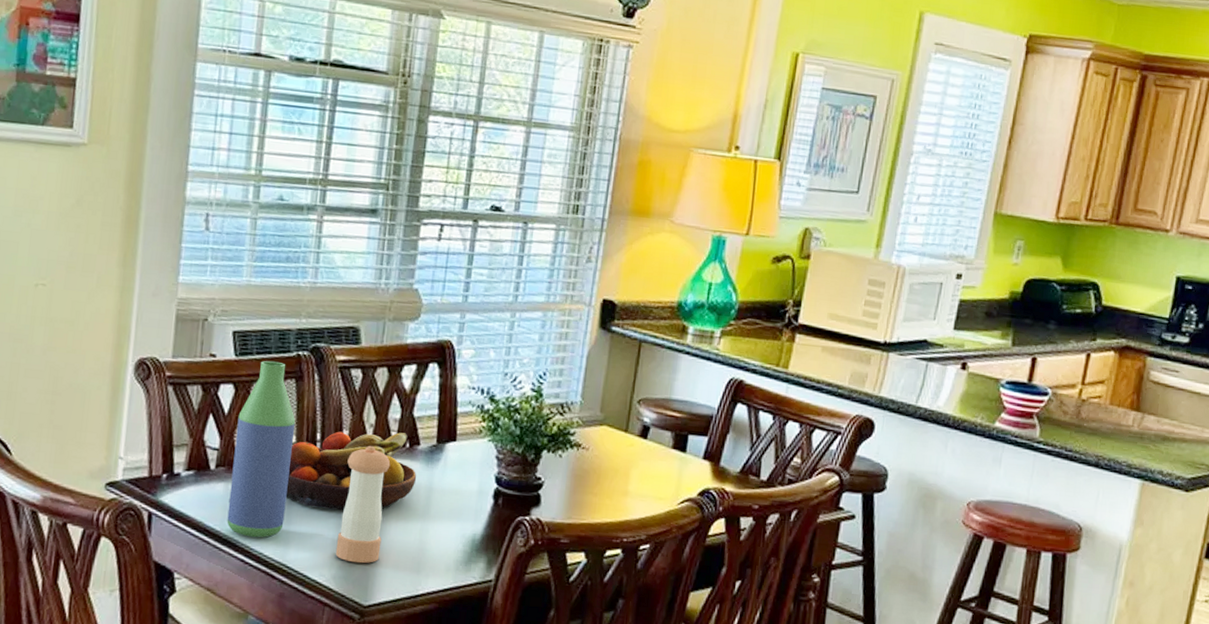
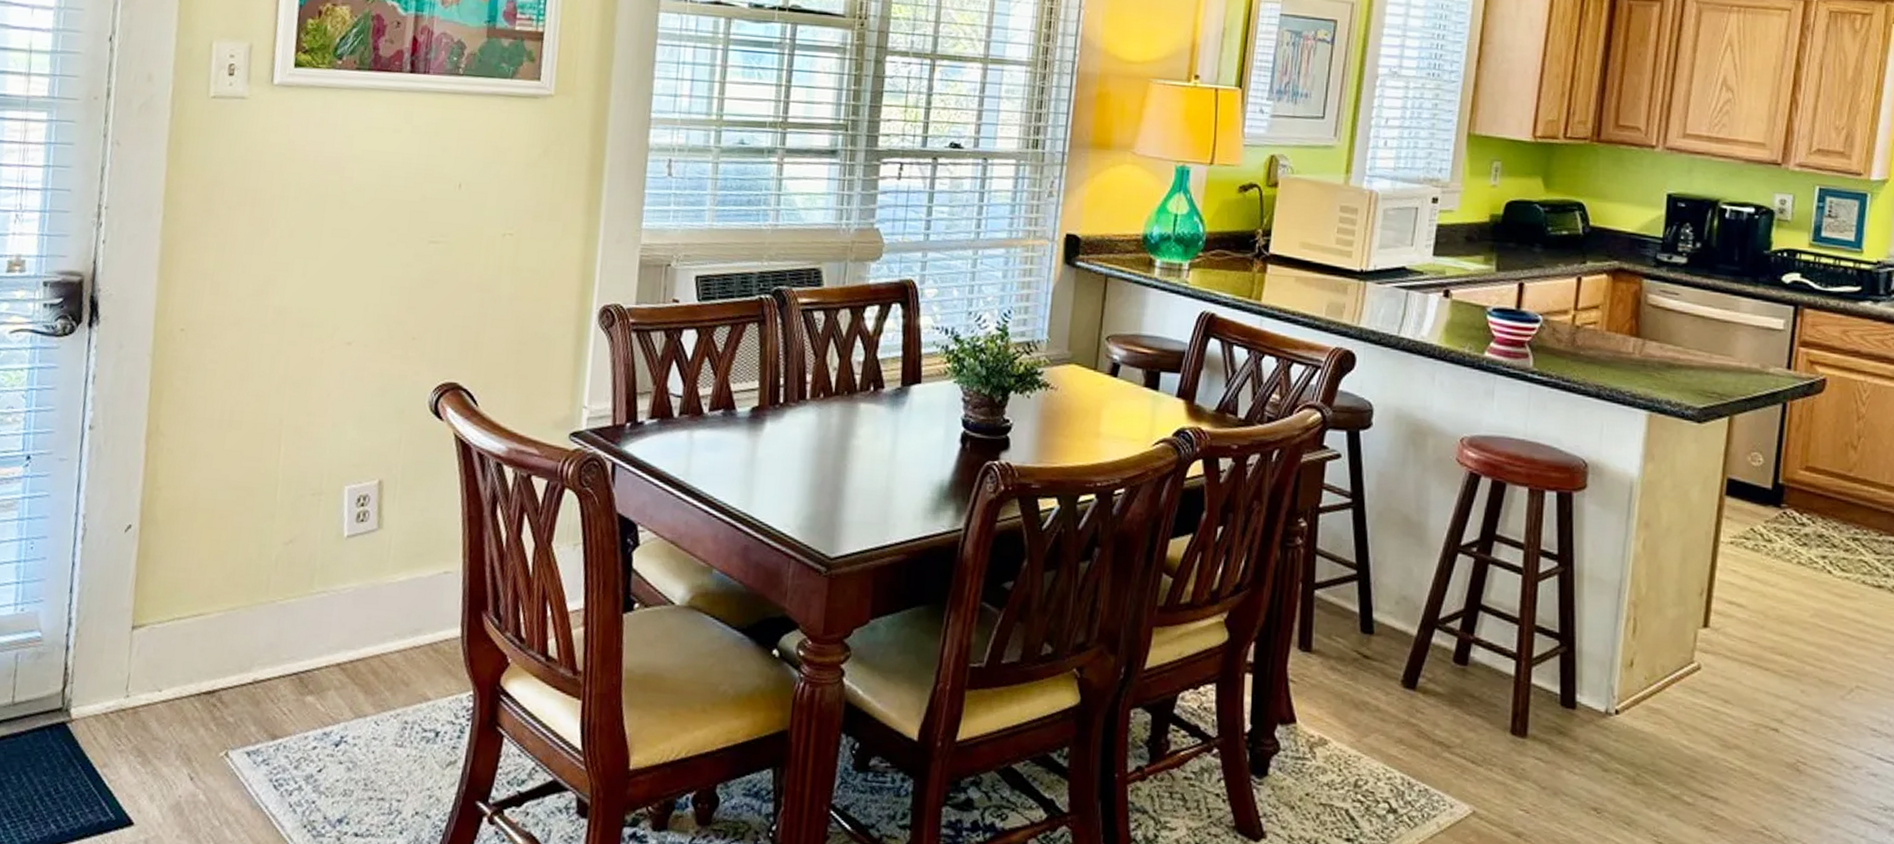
bottle: present [227,360,296,538] -> none [690,305,759,488]
fruit bowl: present [285,431,417,511] -> none [749,375,882,458]
pepper shaker: present [335,445,391,564] -> none [800,389,855,513]

